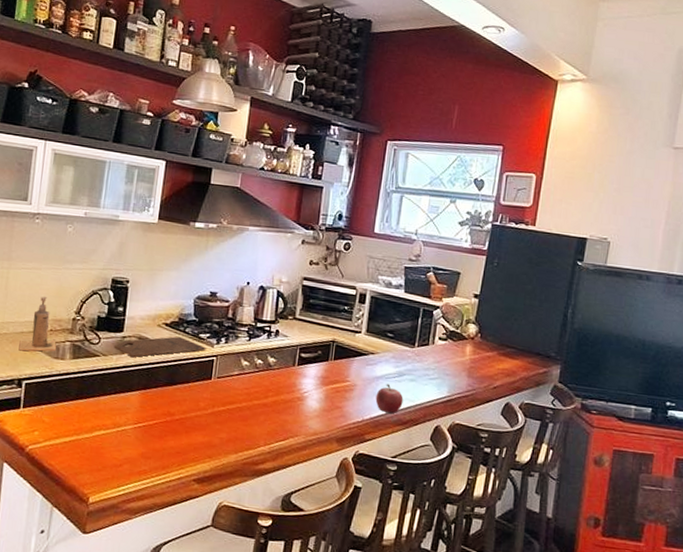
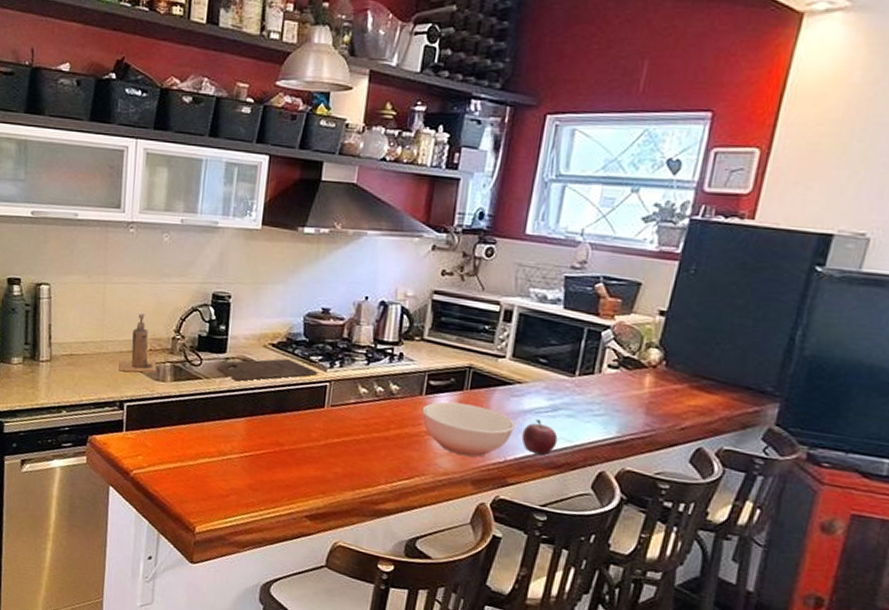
bowl: none [295,371,370,418] -> present [422,401,515,457]

